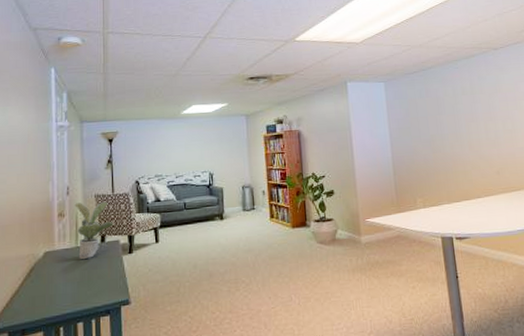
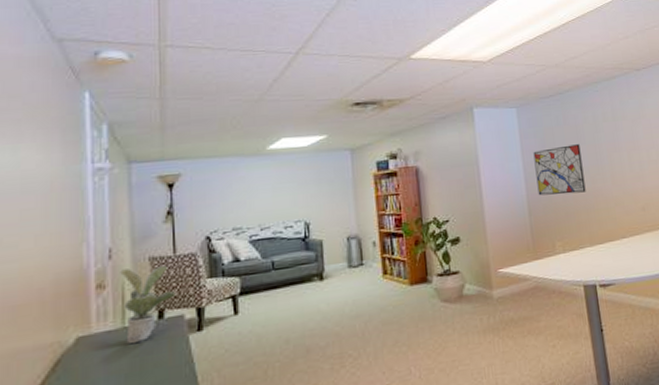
wall art: none [398,114,445,158] -> present [533,144,586,196]

